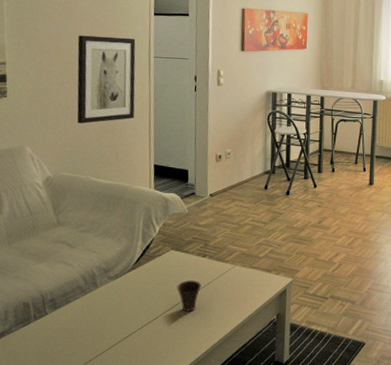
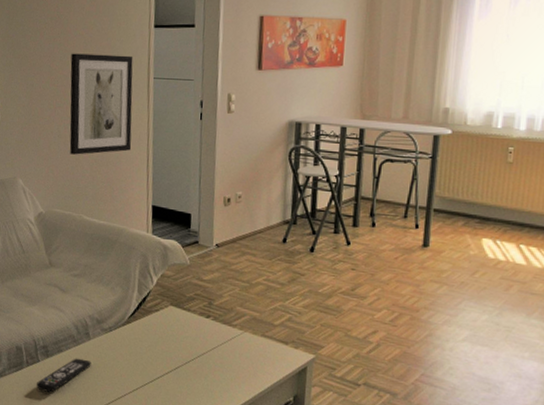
remote control: none [43,306,99,342] -> present [36,358,91,393]
cup: present [177,280,201,312] -> none [176,342,204,379]

